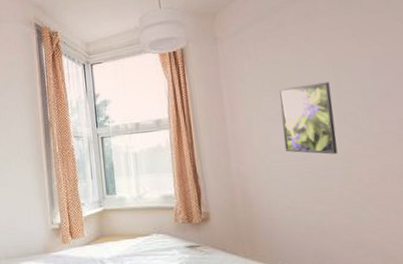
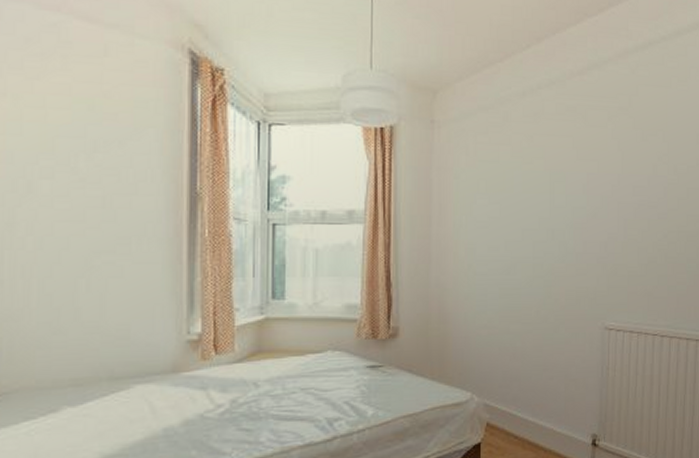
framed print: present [278,82,338,155] -> none [490,192,544,271]

